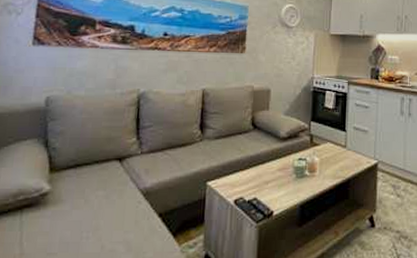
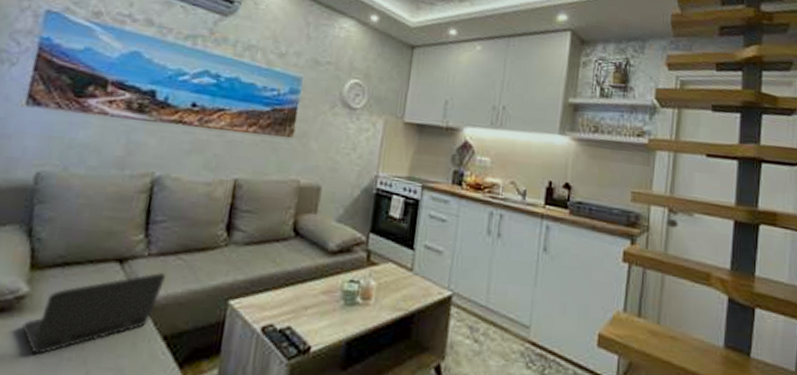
laptop: none [48,166,156,236] -> present [22,273,166,355]

